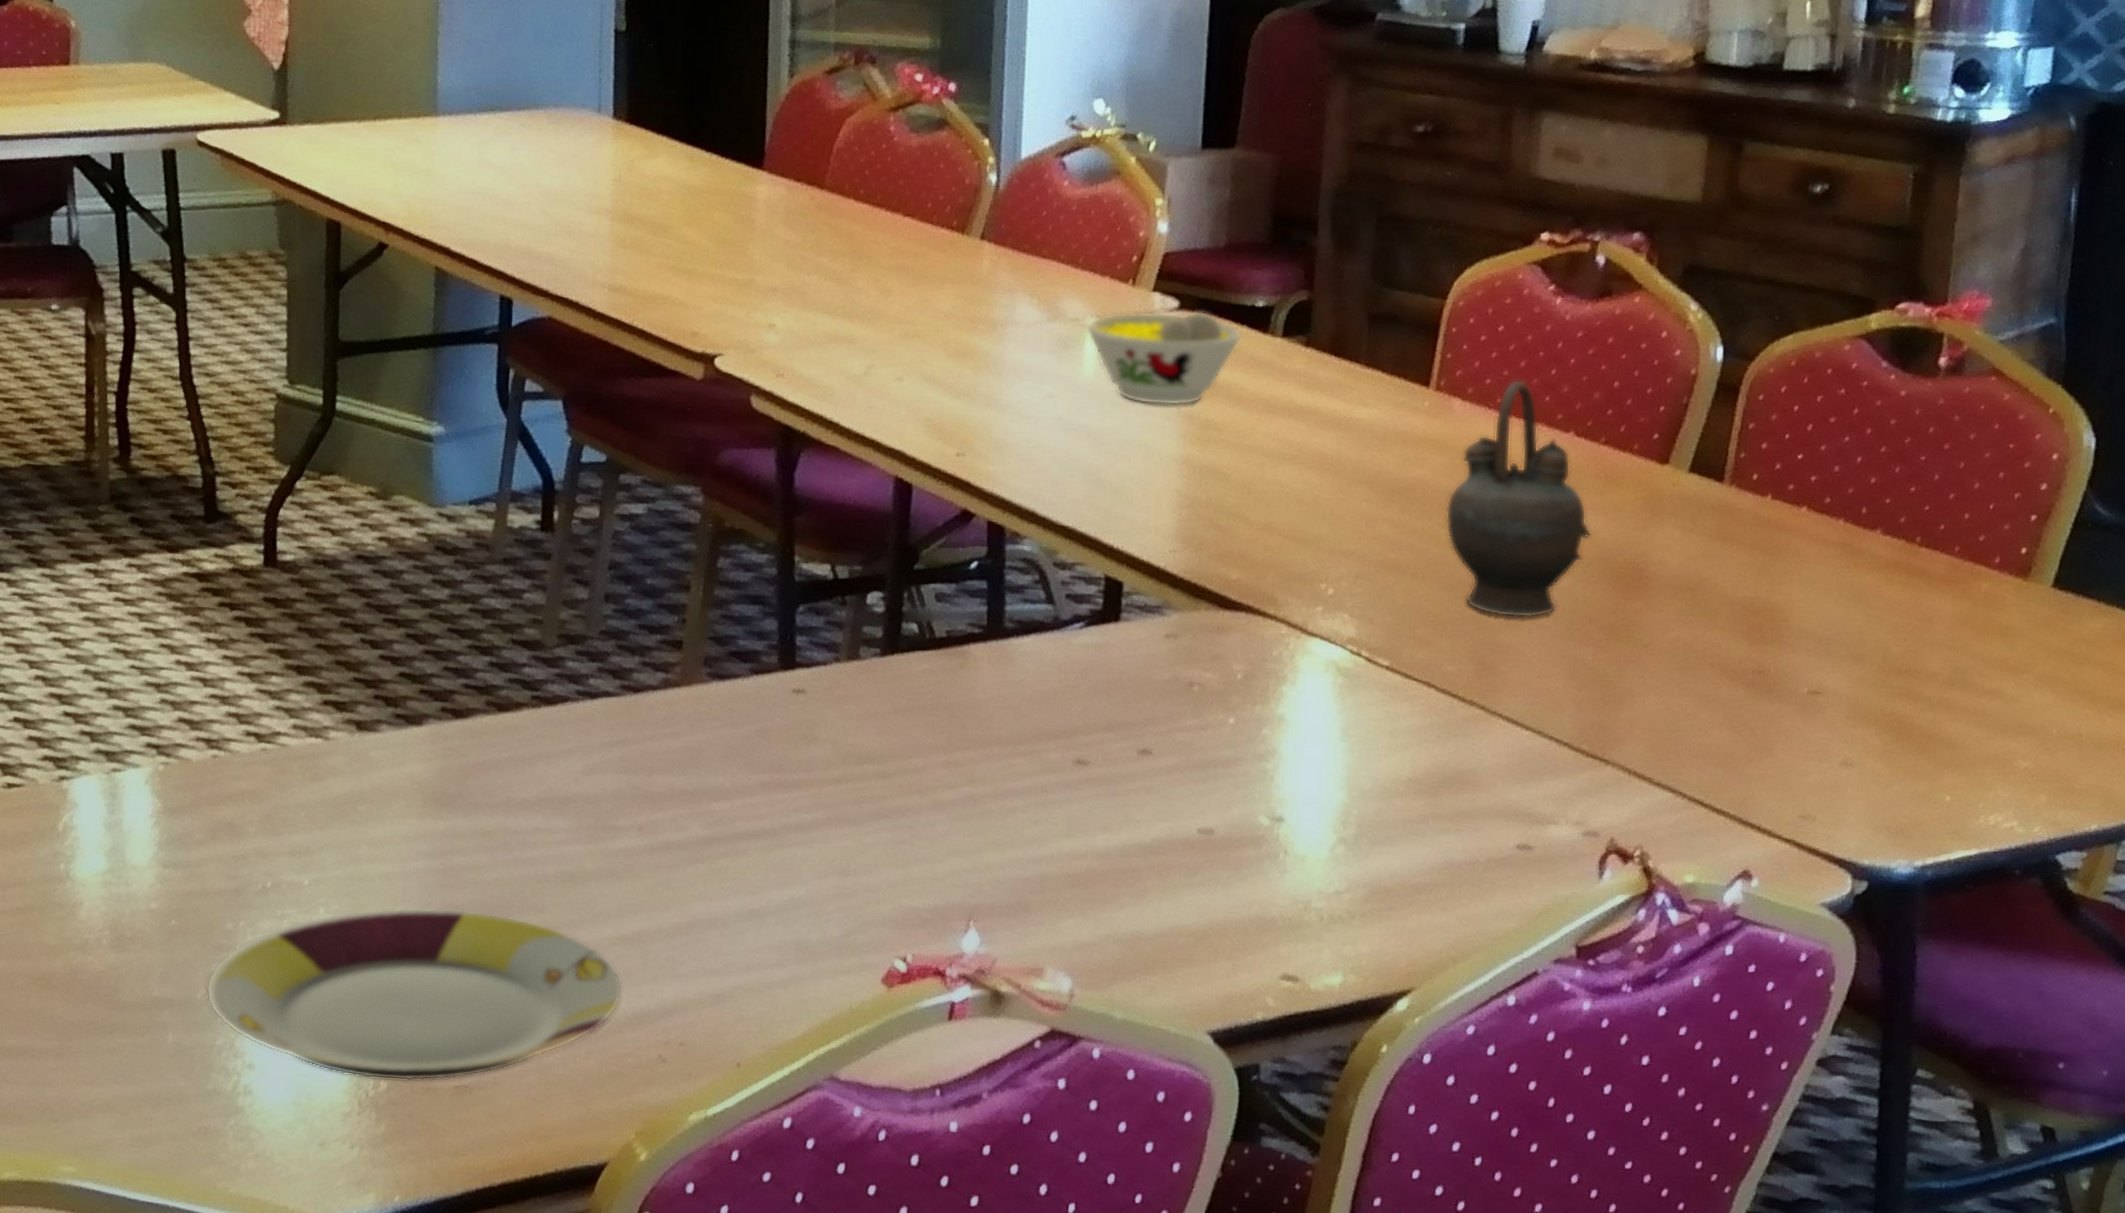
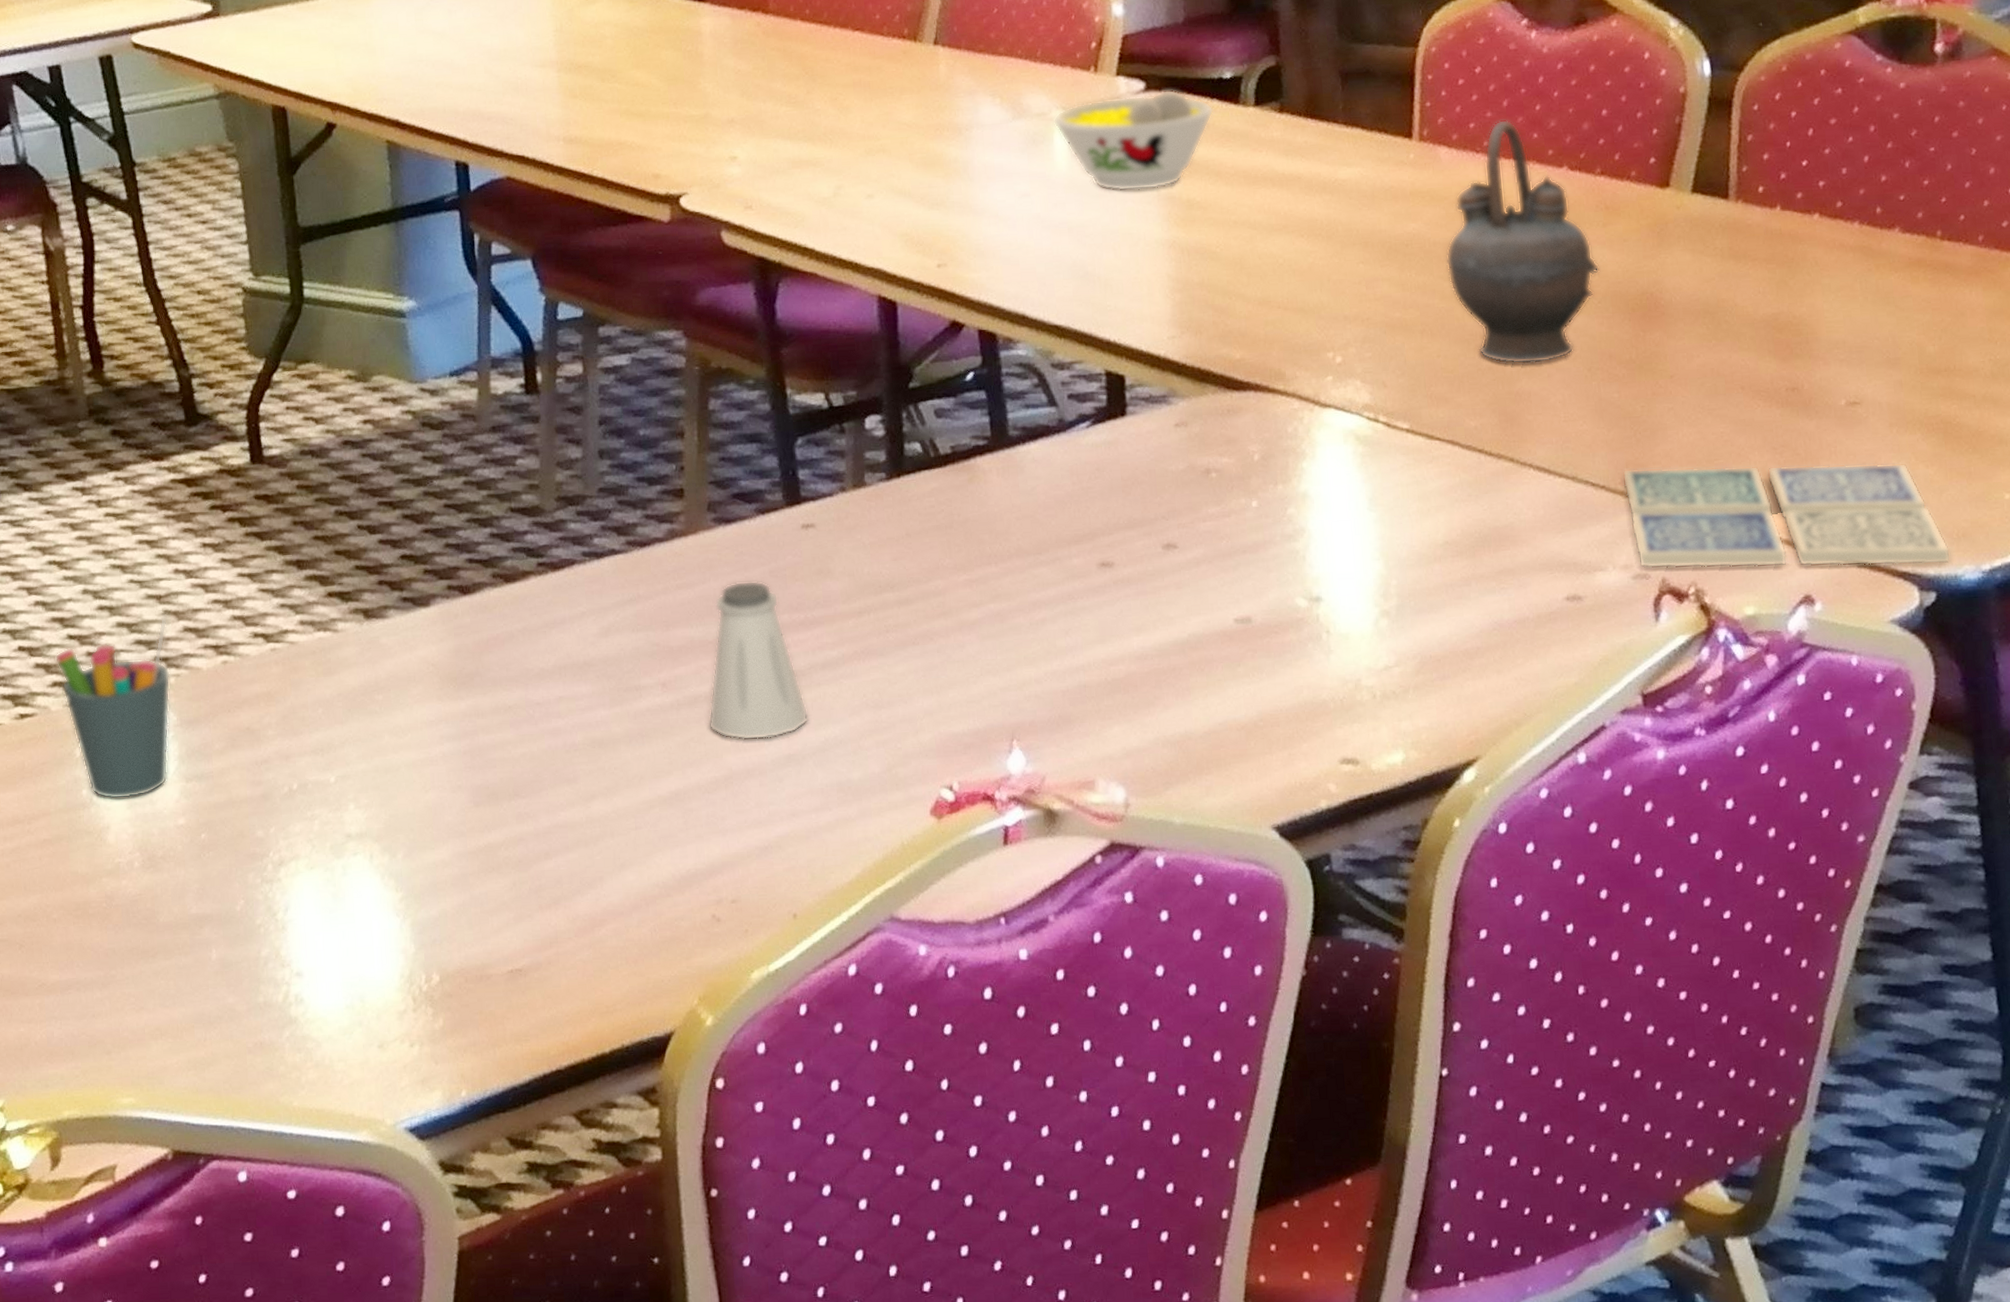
pen holder: none [48,702,164,878] -> present [54,613,171,800]
plate: present [206,907,622,1081] -> none [244,789,667,973]
saltshaker: none [678,737,776,892] -> present [708,580,809,741]
drink coaster: none [1586,729,1887,856] -> present [1622,463,1951,569]

